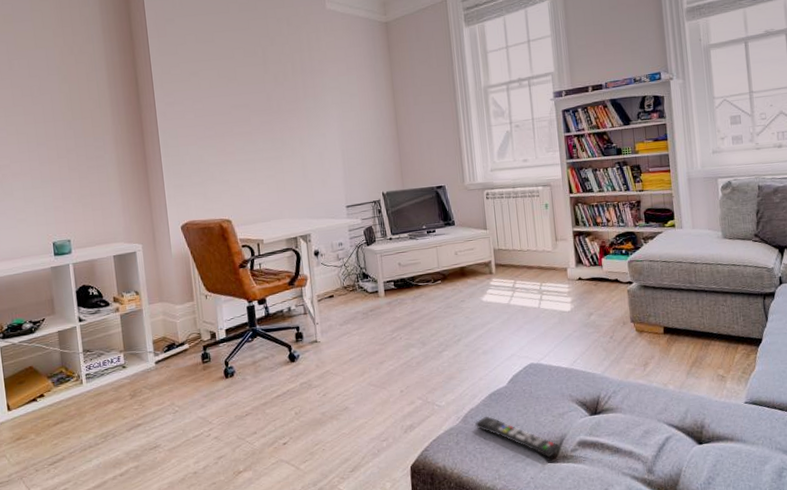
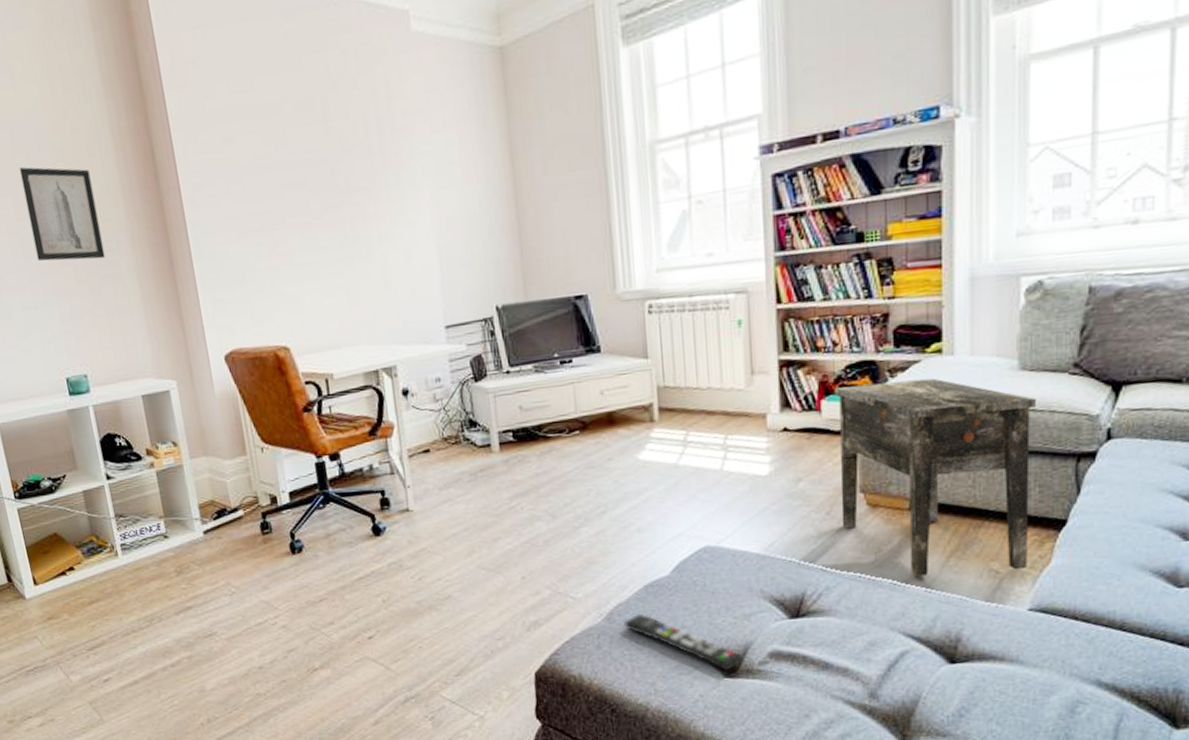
wall art: none [31,86,94,155] -> present [19,167,106,261]
side table: none [610,244,741,381] -> present [836,378,1036,576]

